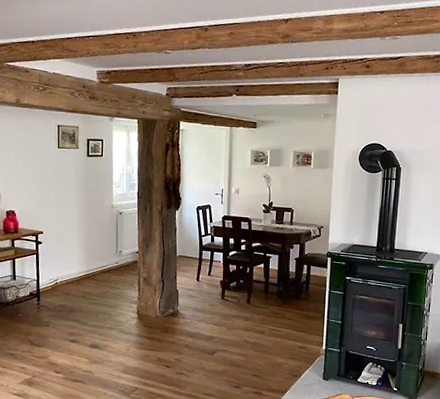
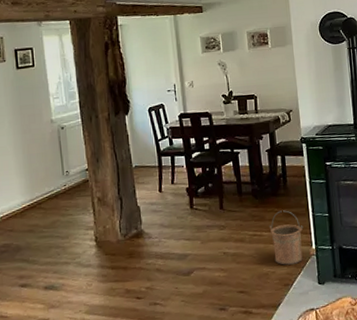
bucket: none [287,312,318,360] -> present [269,210,304,265]

